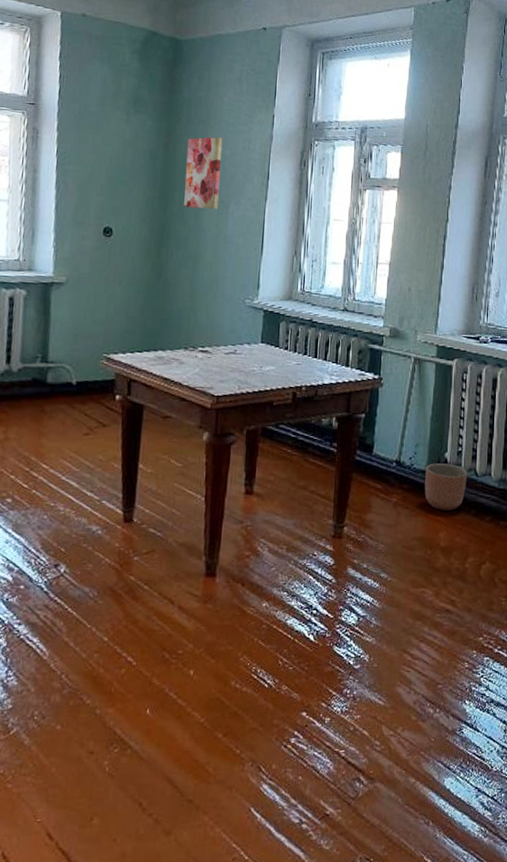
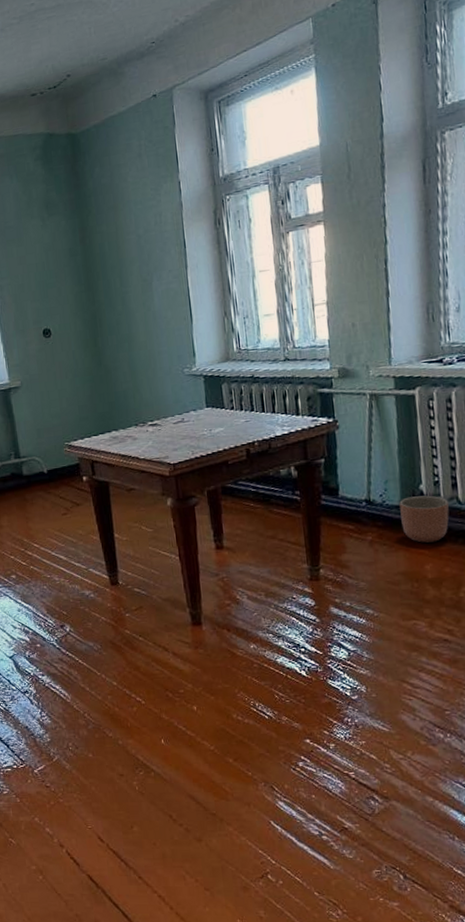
wall art: present [184,136,223,210] -> none [101,217,141,295]

